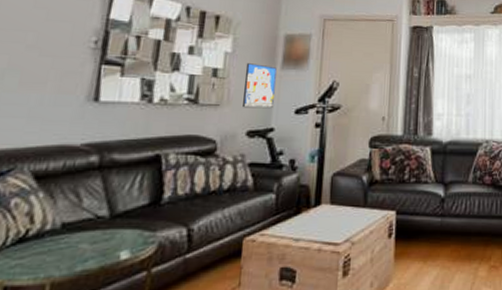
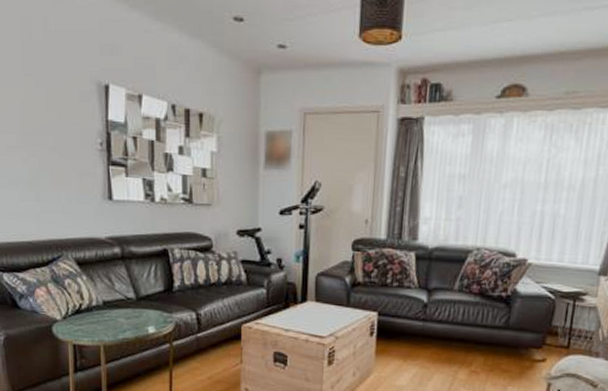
wall art: present [243,63,277,109] -> none [231,163,260,209]

